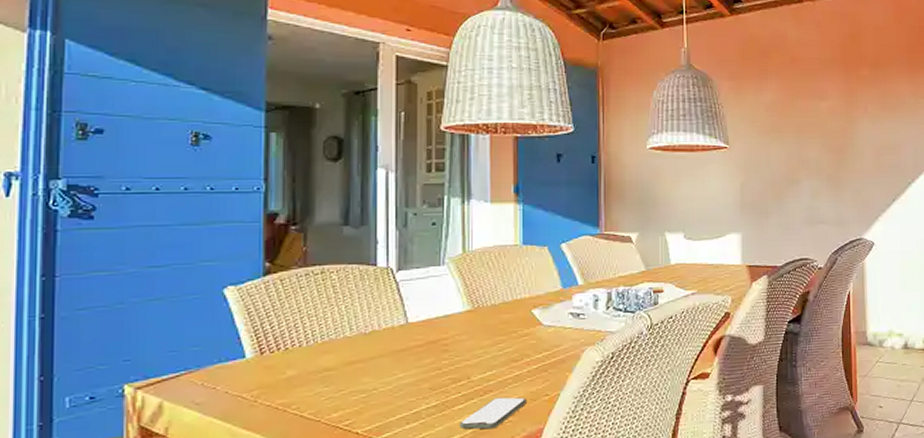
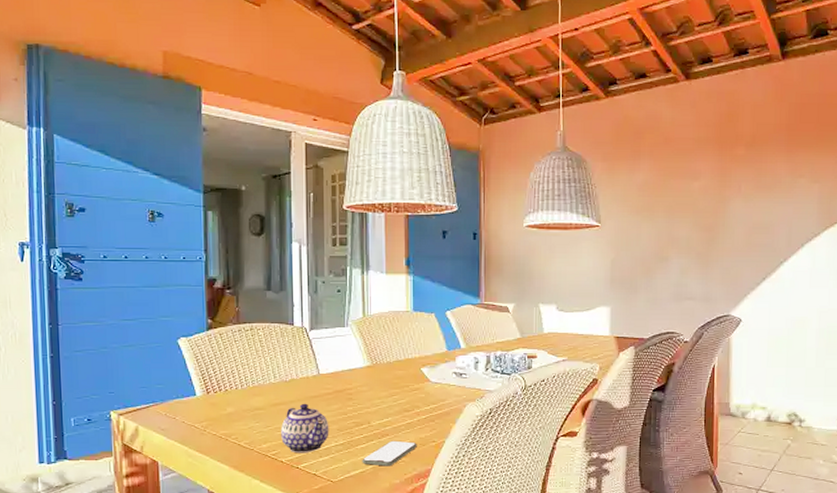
teapot: none [357,359,419,422] -> present [281,403,329,454]

